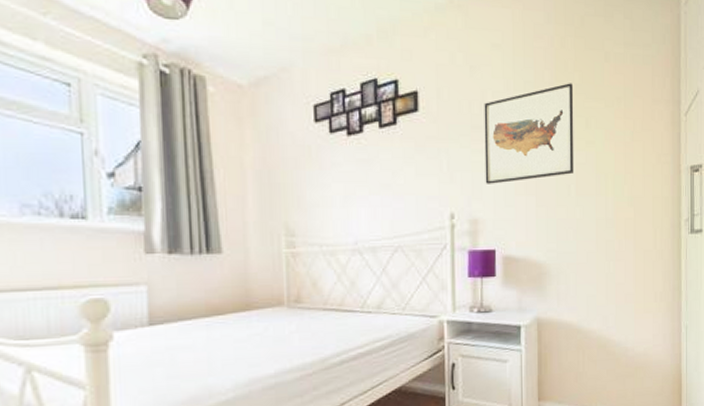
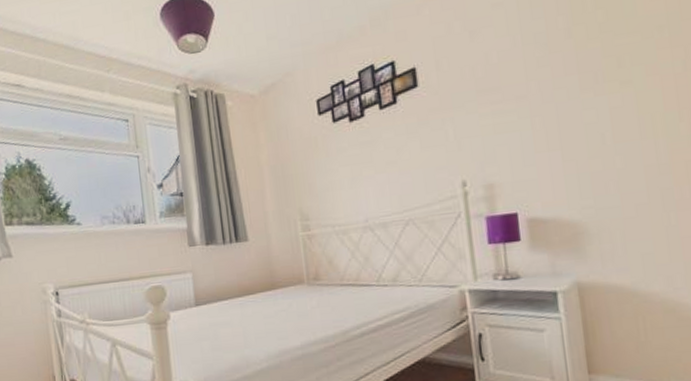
wall art: present [484,83,574,184] -> none [488,23,608,147]

